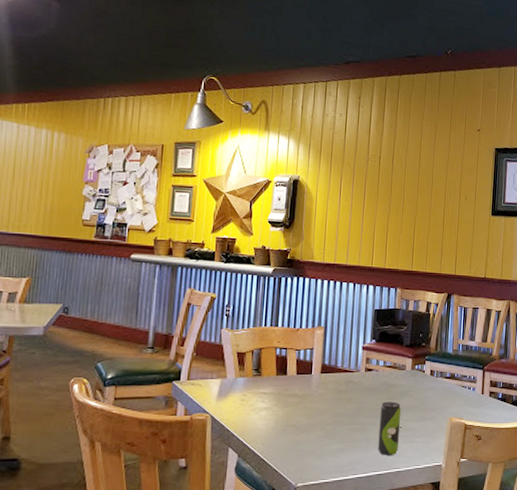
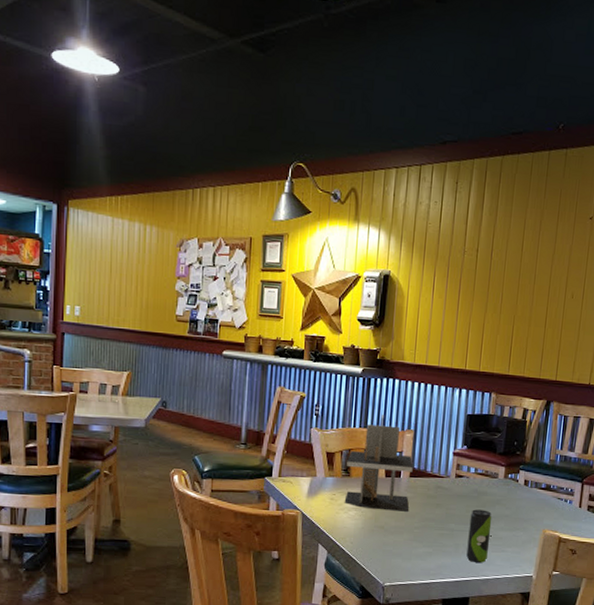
napkin holder: none [255,312,324,408] -> present [344,414,413,512]

